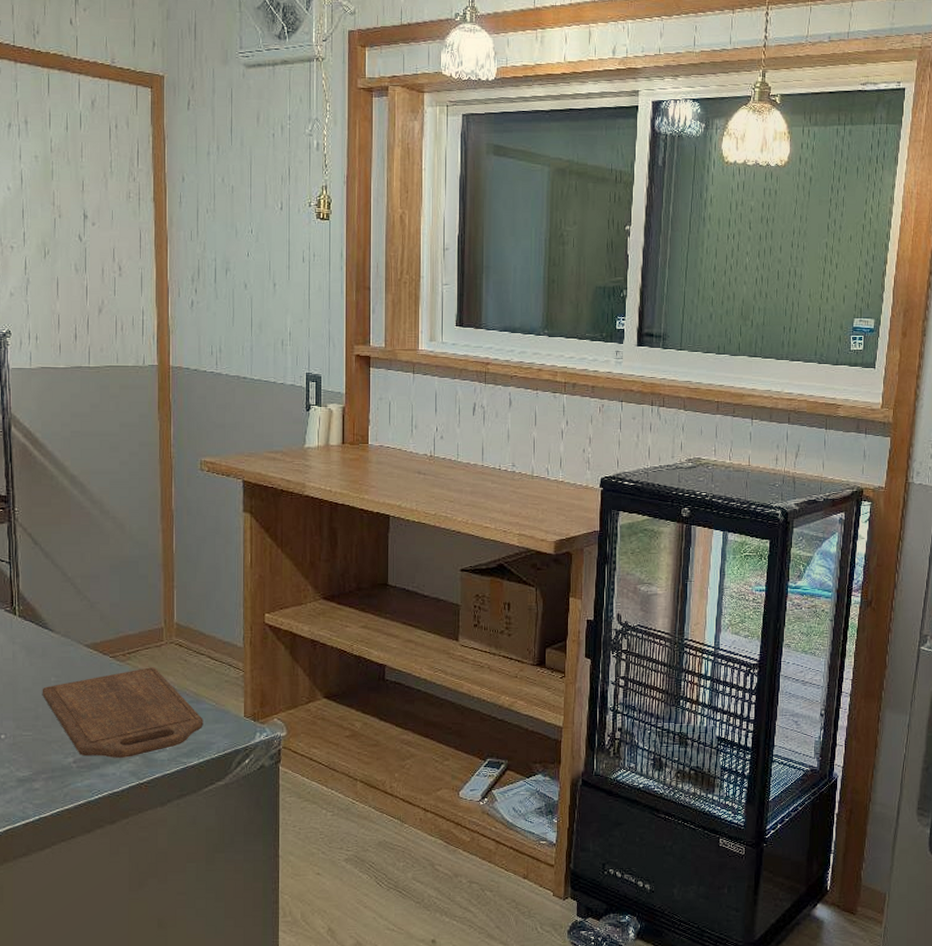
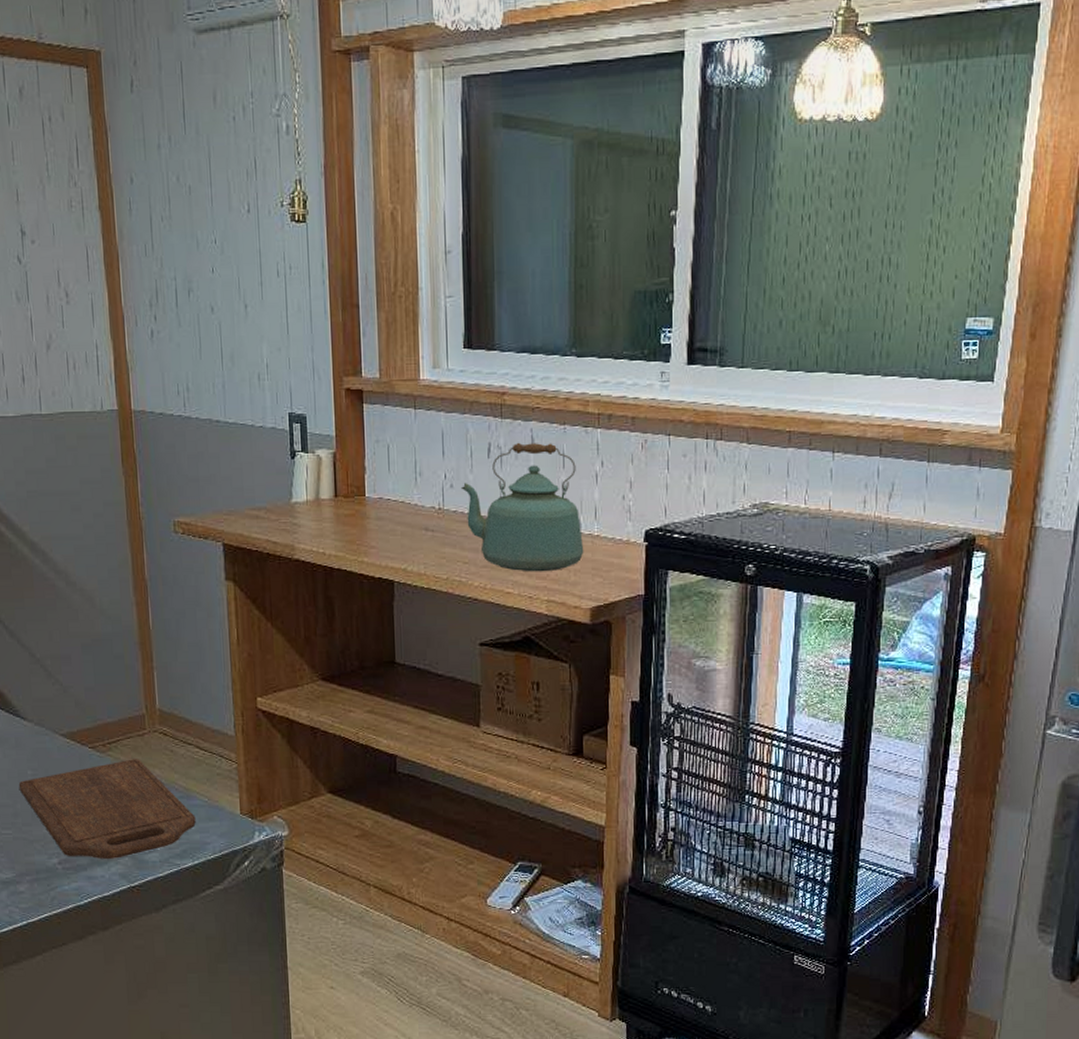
kettle: none [449,403,551,511] -> present [460,442,584,572]

